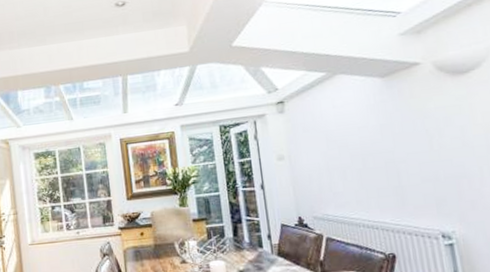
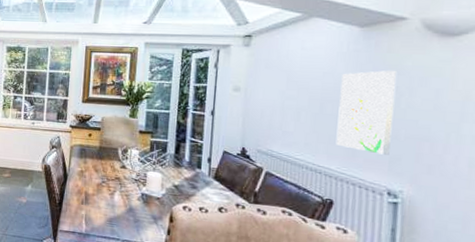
wall art: none [375,115,435,199] -> present [335,70,397,155]

